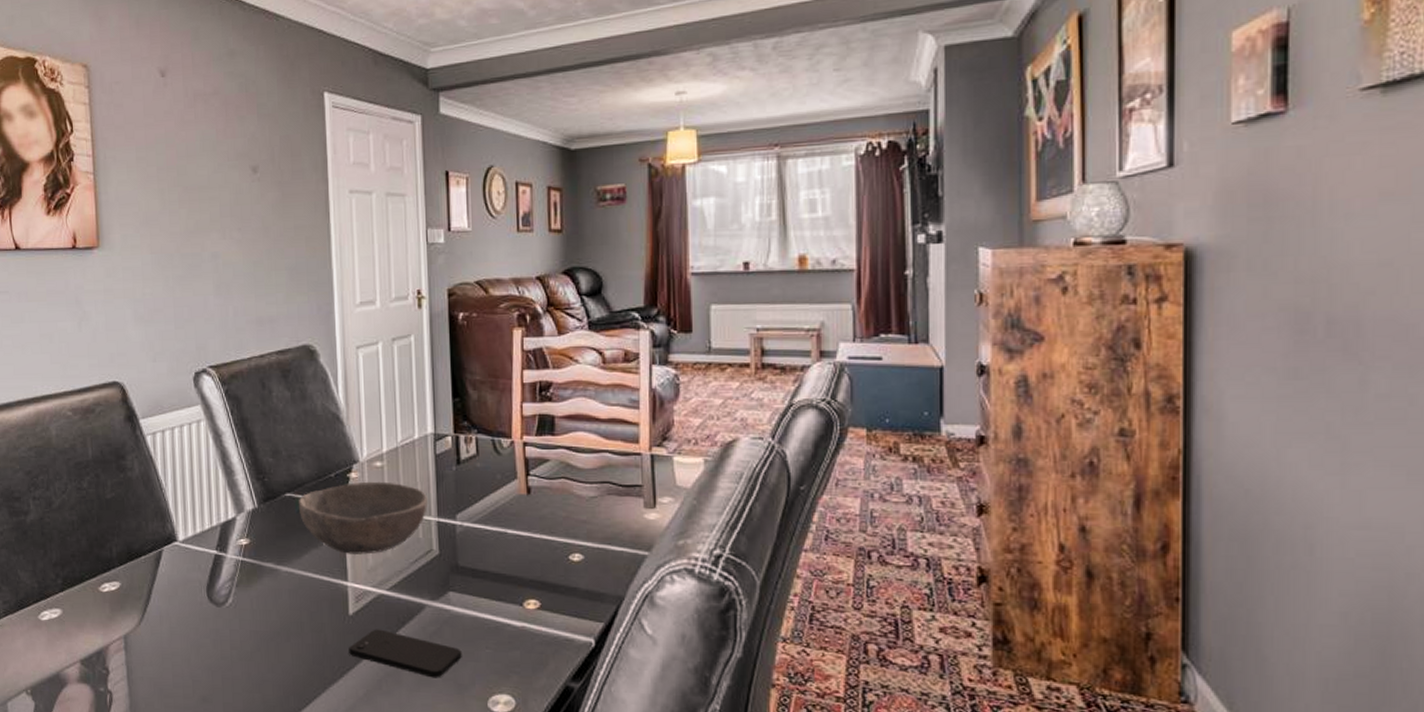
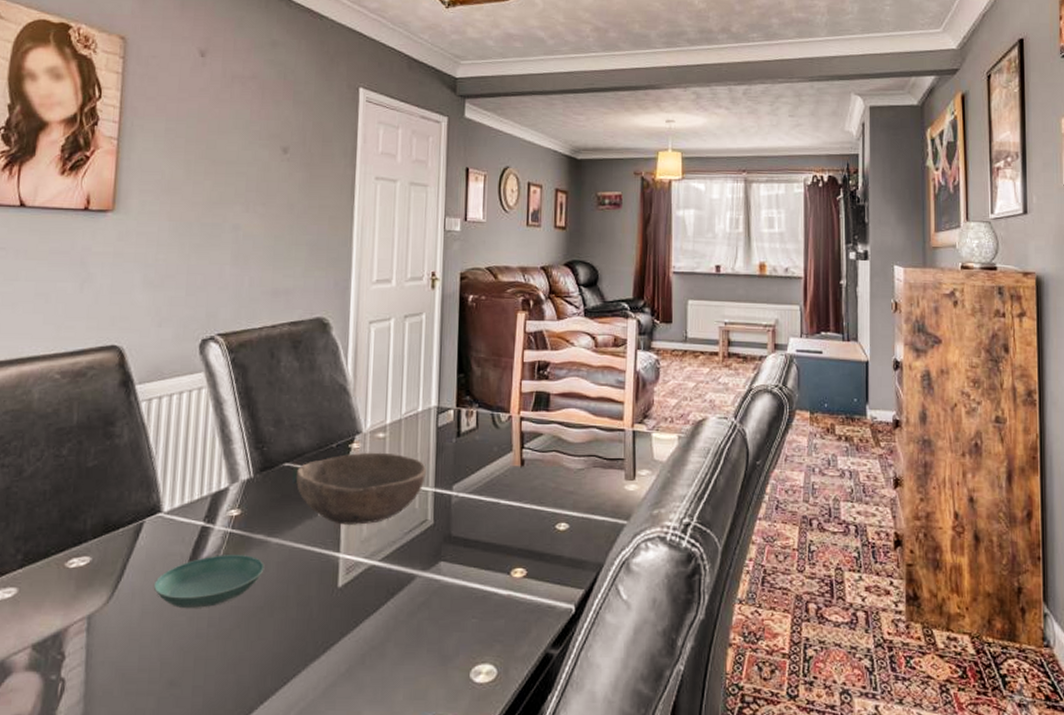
saucer: none [177,582,277,632] -> present [153,555,265,609]
smartphone: present [349,629,462,678] -> none [334,601,448,650]

